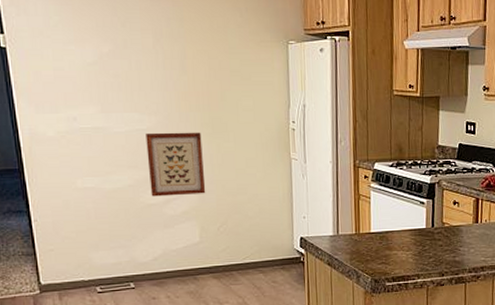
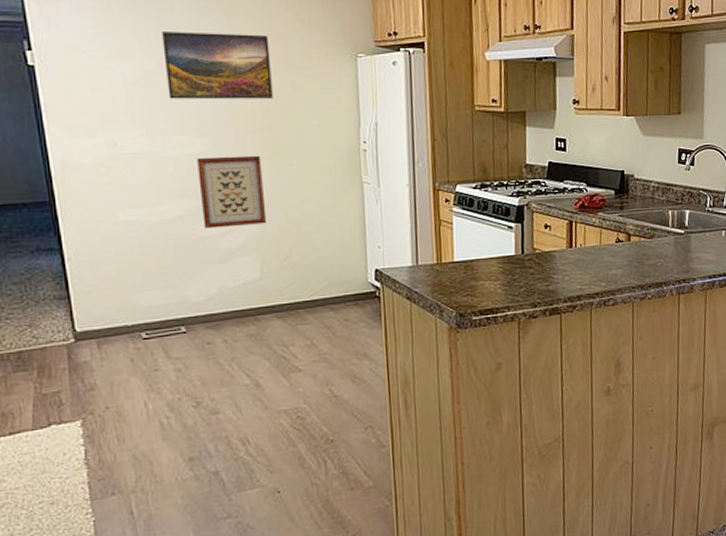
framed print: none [116,18,213,81] -> present [162,32,273,100]

